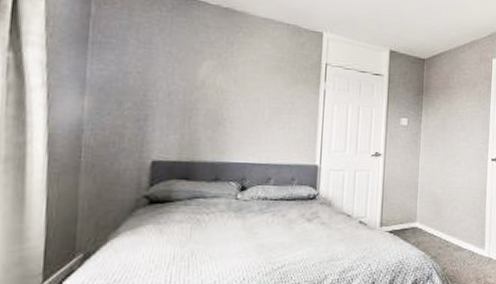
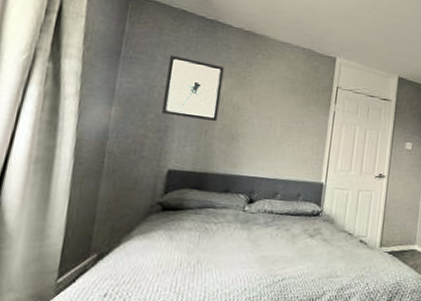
wall art: none [140,37,204,108] -> present [162,55,225,122]

